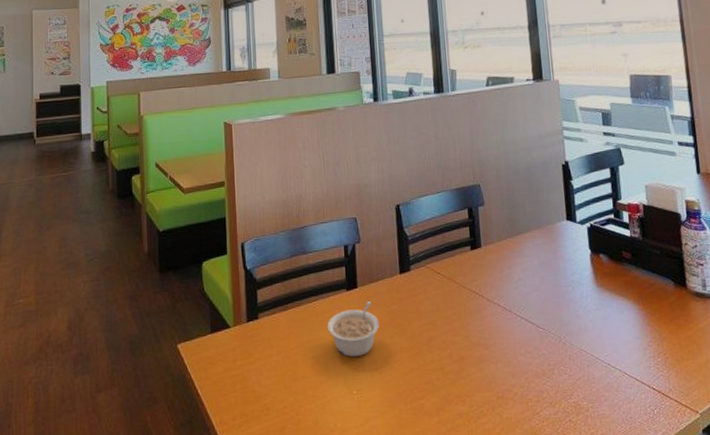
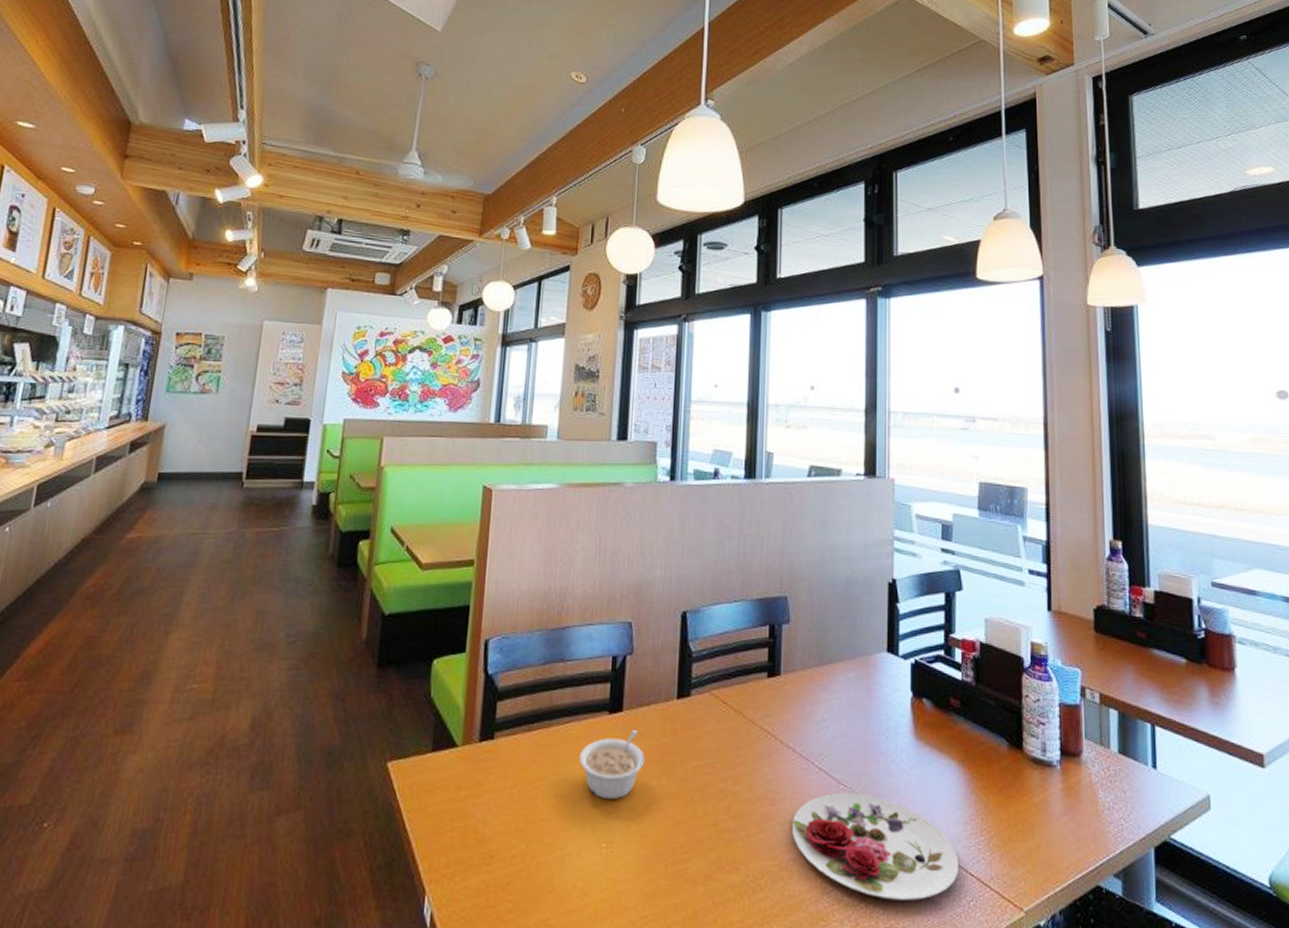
plate: none [503,333,643,414] -> present [791,792,960,901]

